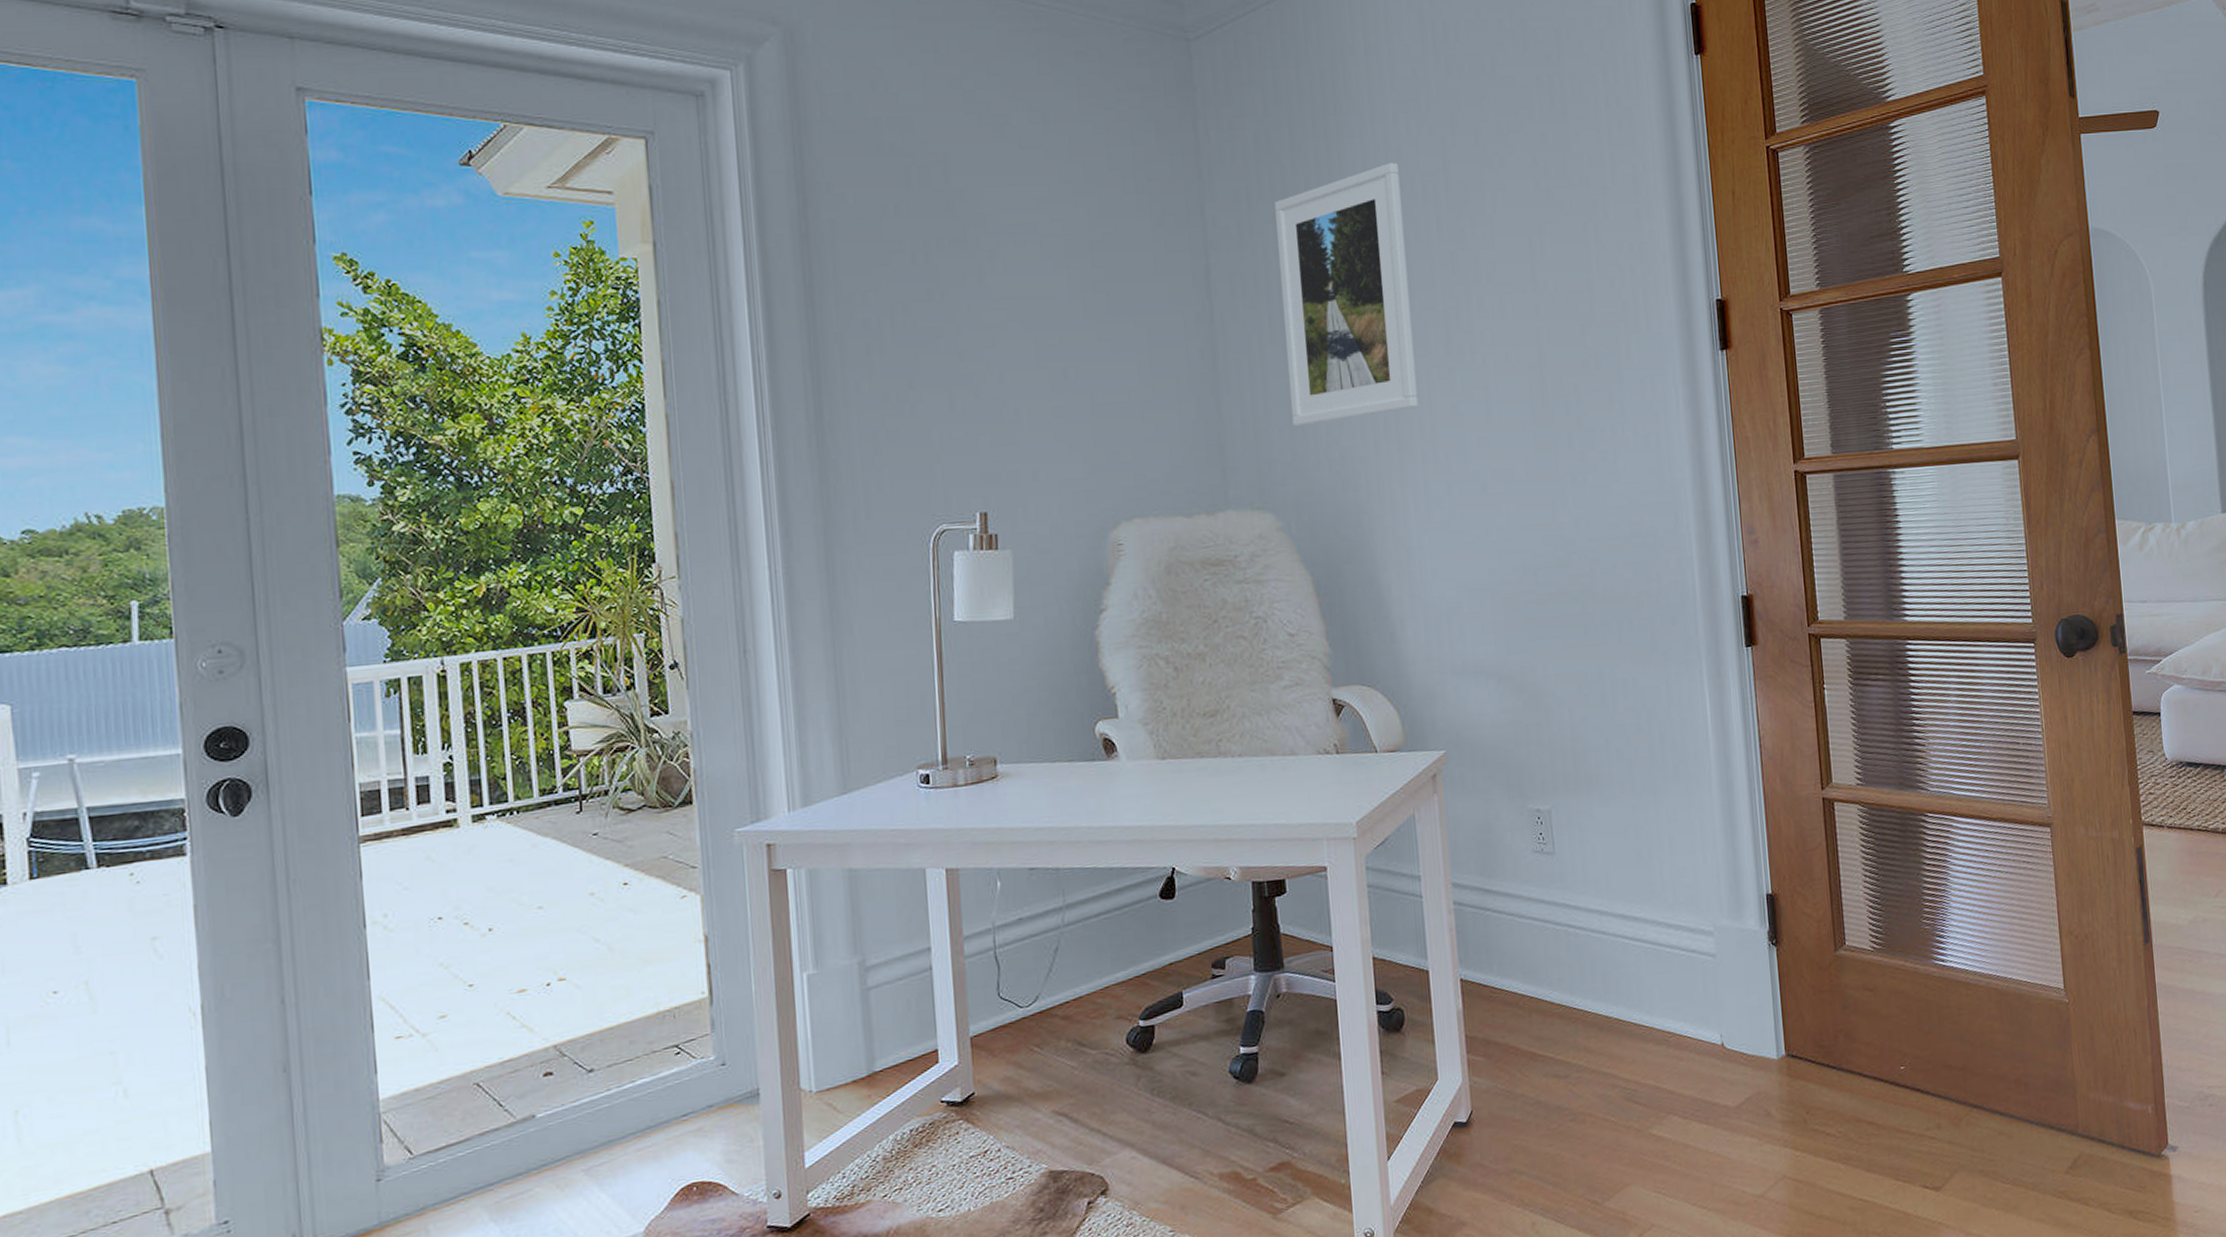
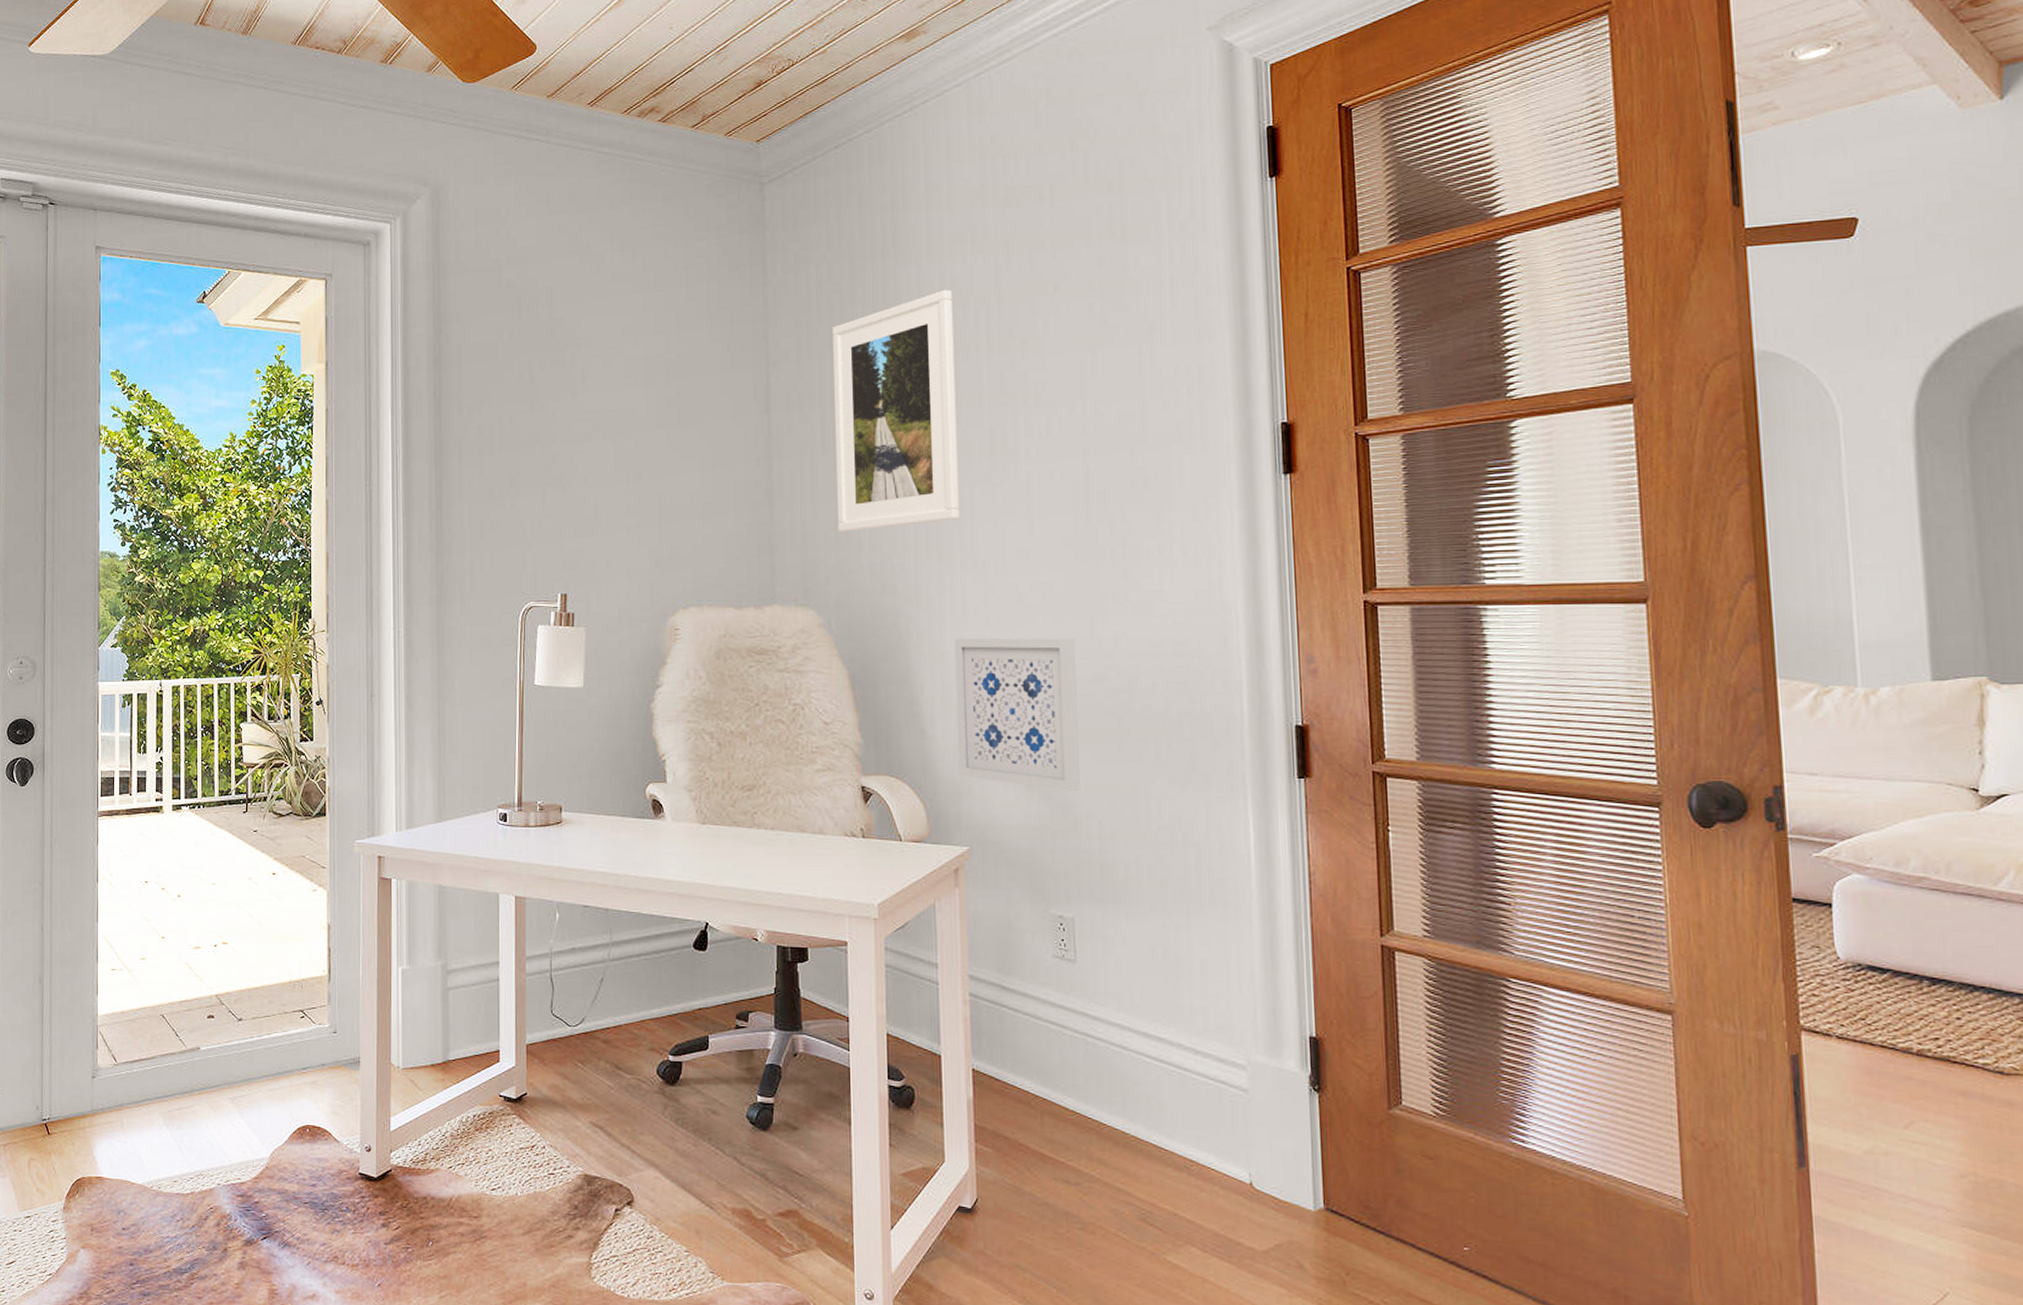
wall art: none [1419,525,1551,682] -> present [954,637,1082,790]

